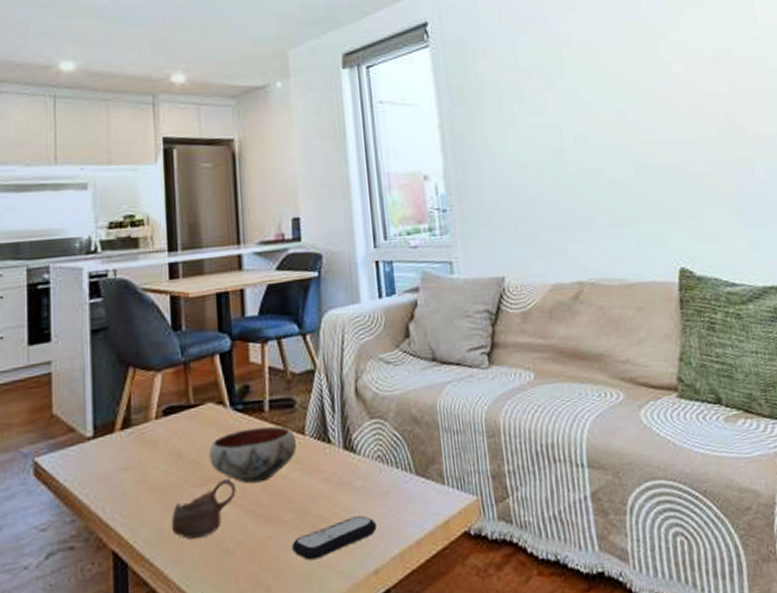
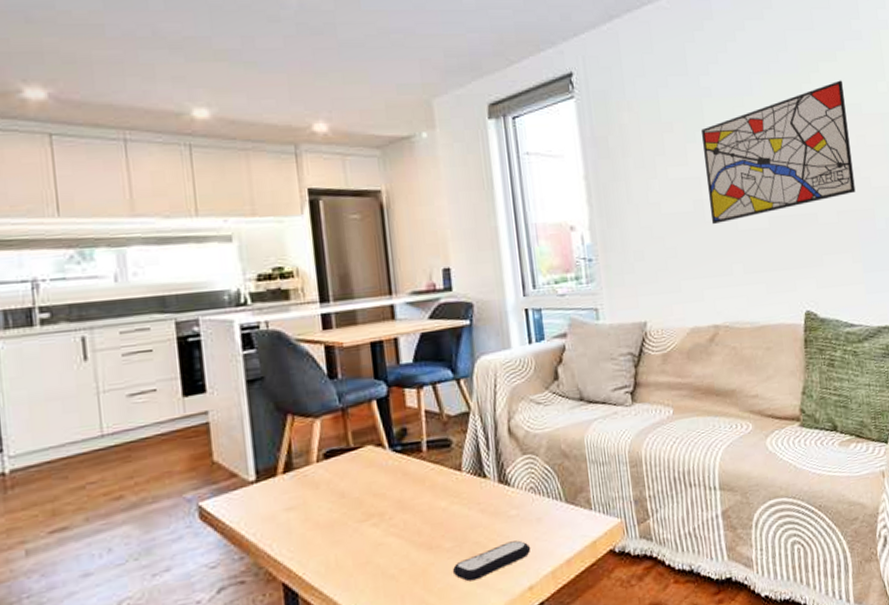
cup: present [171,478,236,539] -> none [337,513,398,569]
bowl: present [209,426,296,484] -> none [370,464,454,518]
wall art: none [561,25,731,175] -> present [701,80,856,225]

